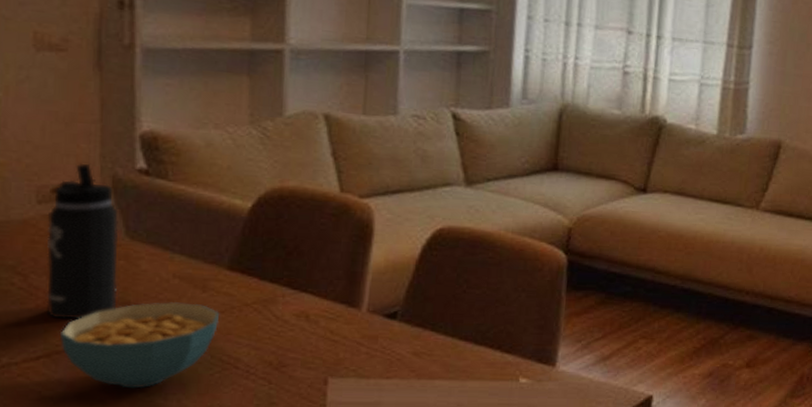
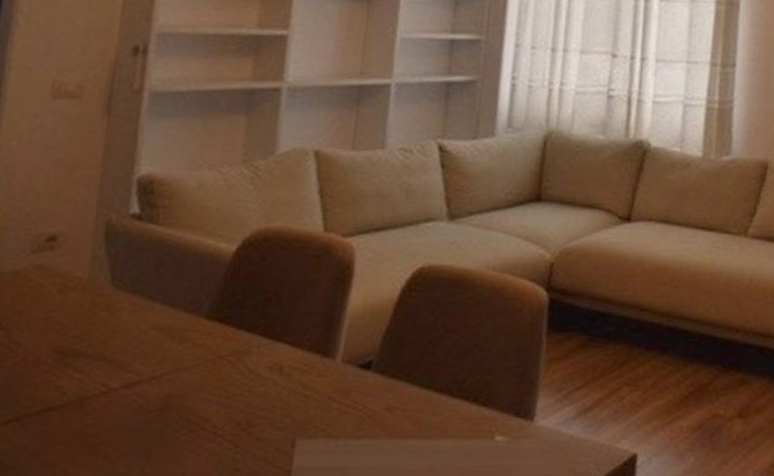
thermos bottle: present [46,163,119,320] -> none [24,209,106,379]
cereal bowl: present [59,301,220,389] -> none [32,355,194,455]

